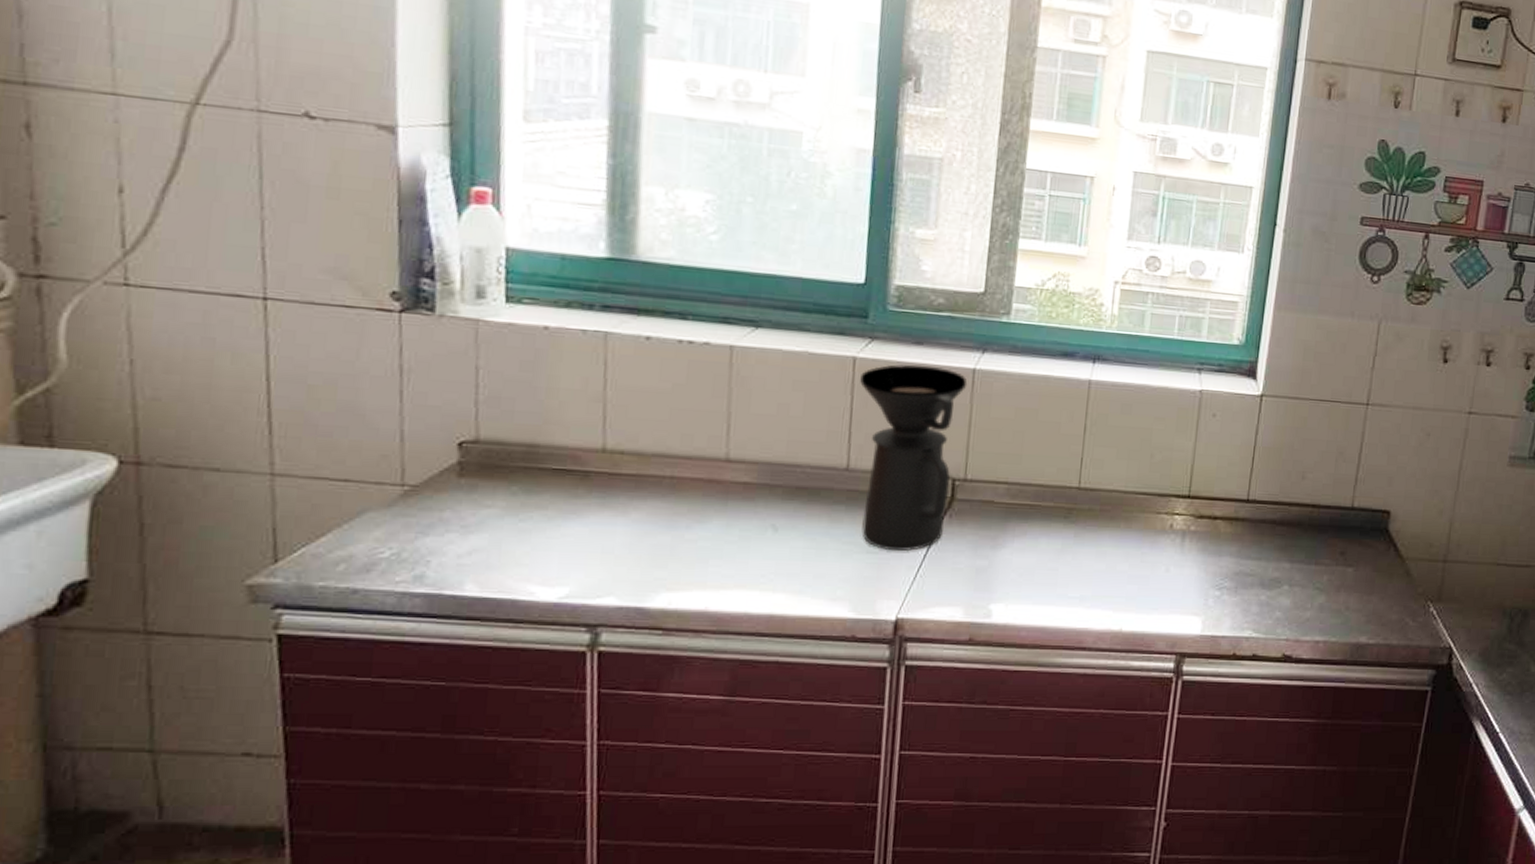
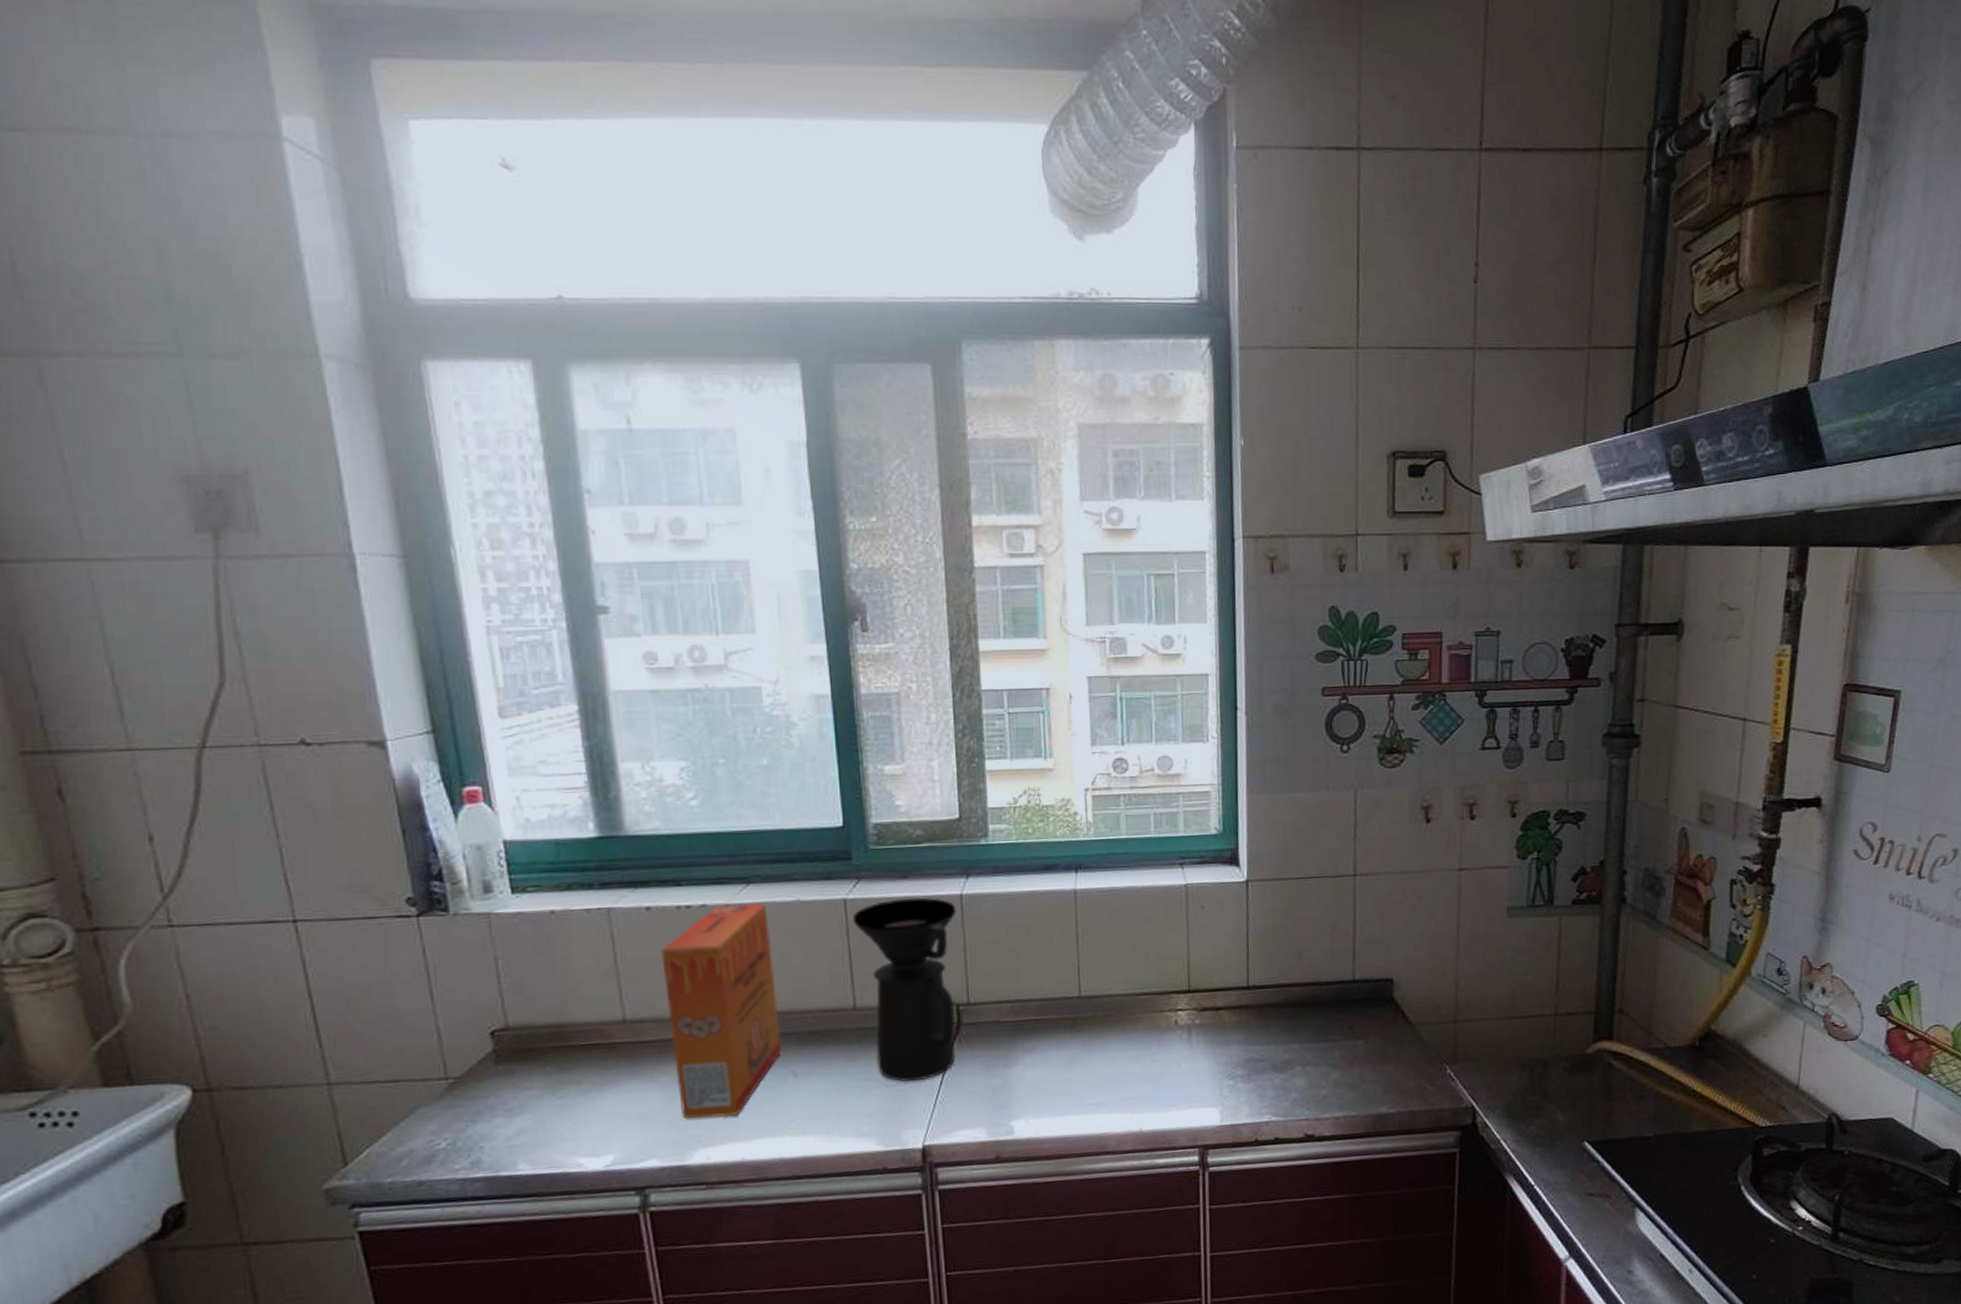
cereal box: none [649,345,774,564] -> present [661,904,782,1119]

